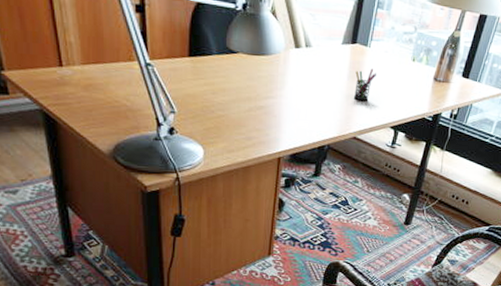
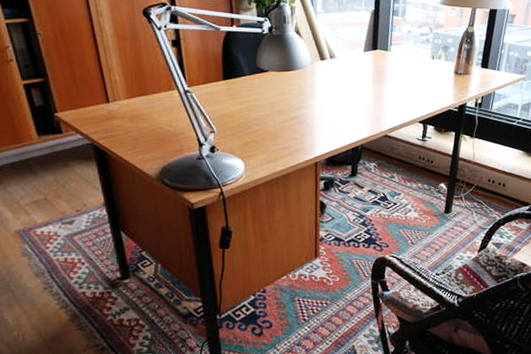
pen holder: present [354,68,376,102] -> none [379,70,399,101]

